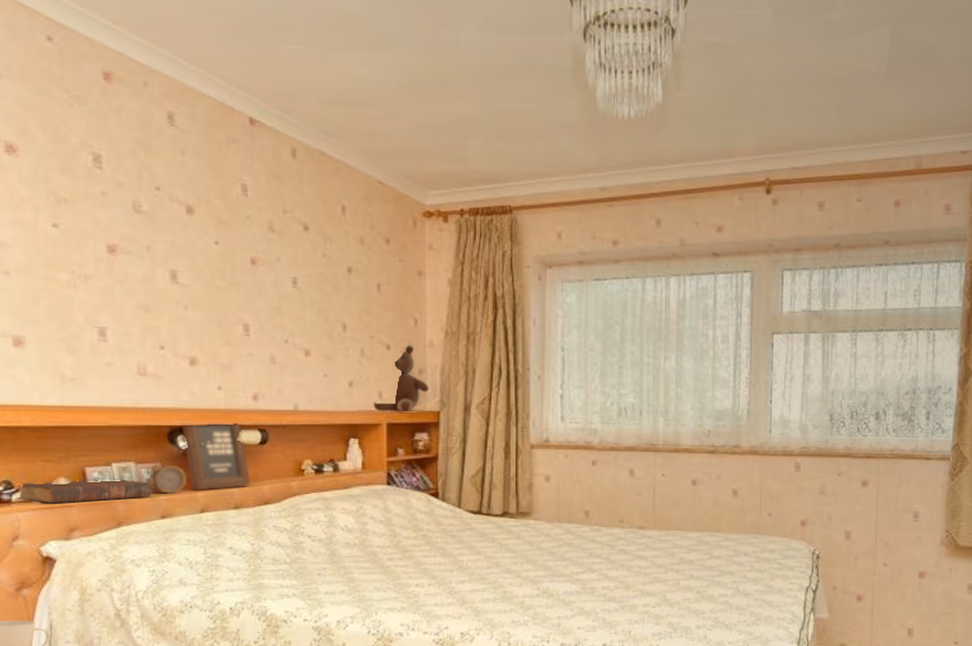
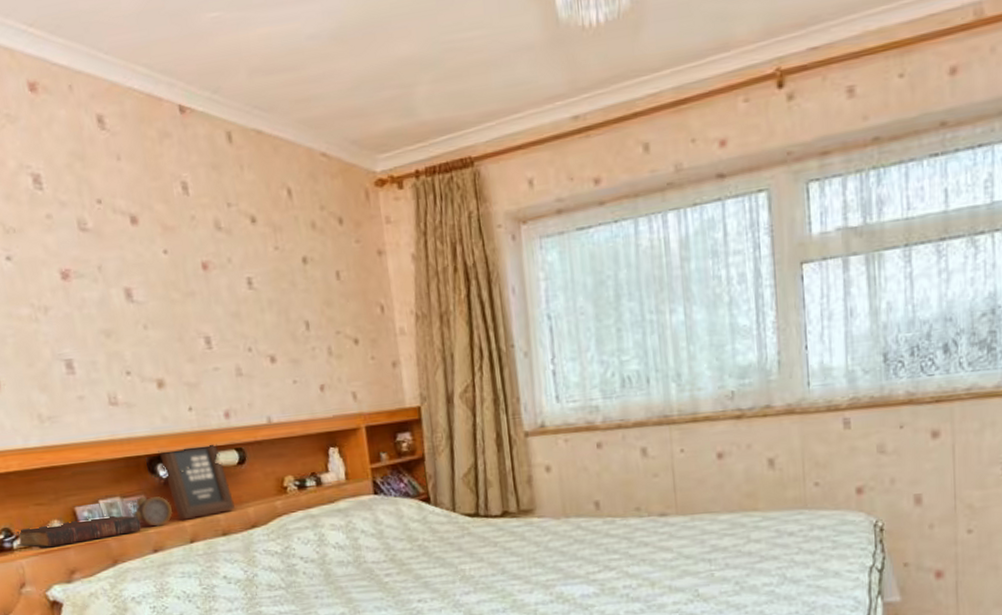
teddy bear: present [373,345,429,412] -> none [348,335,406,415]

